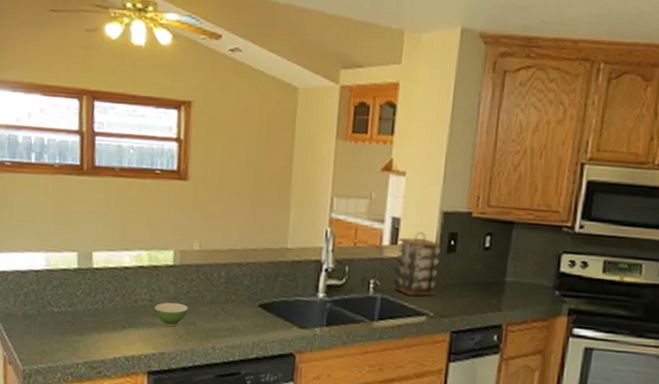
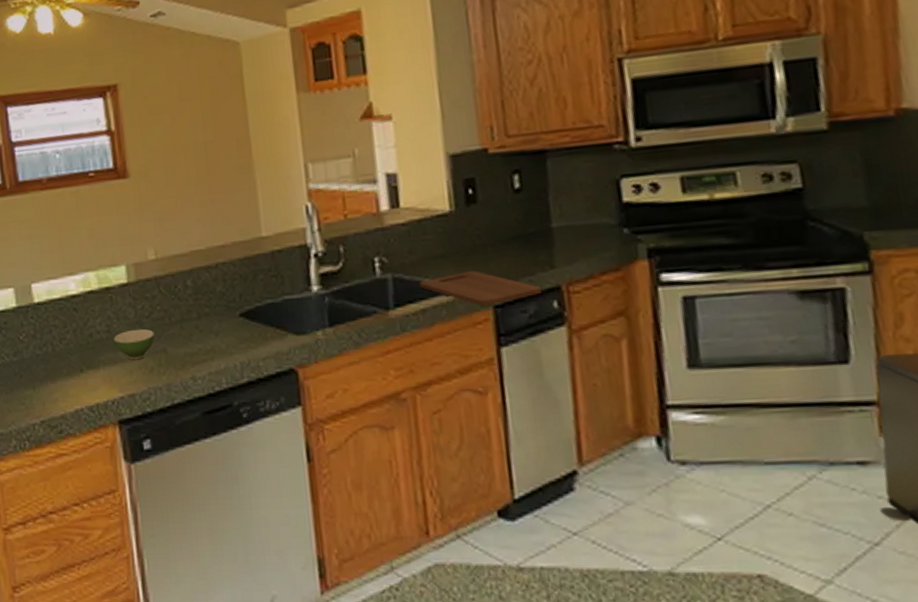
spice rack: present [392,232,441,296] -> none [399,185,462,269]
cutting board: none [399,302,488,331] -> present [419,271,542,307]

